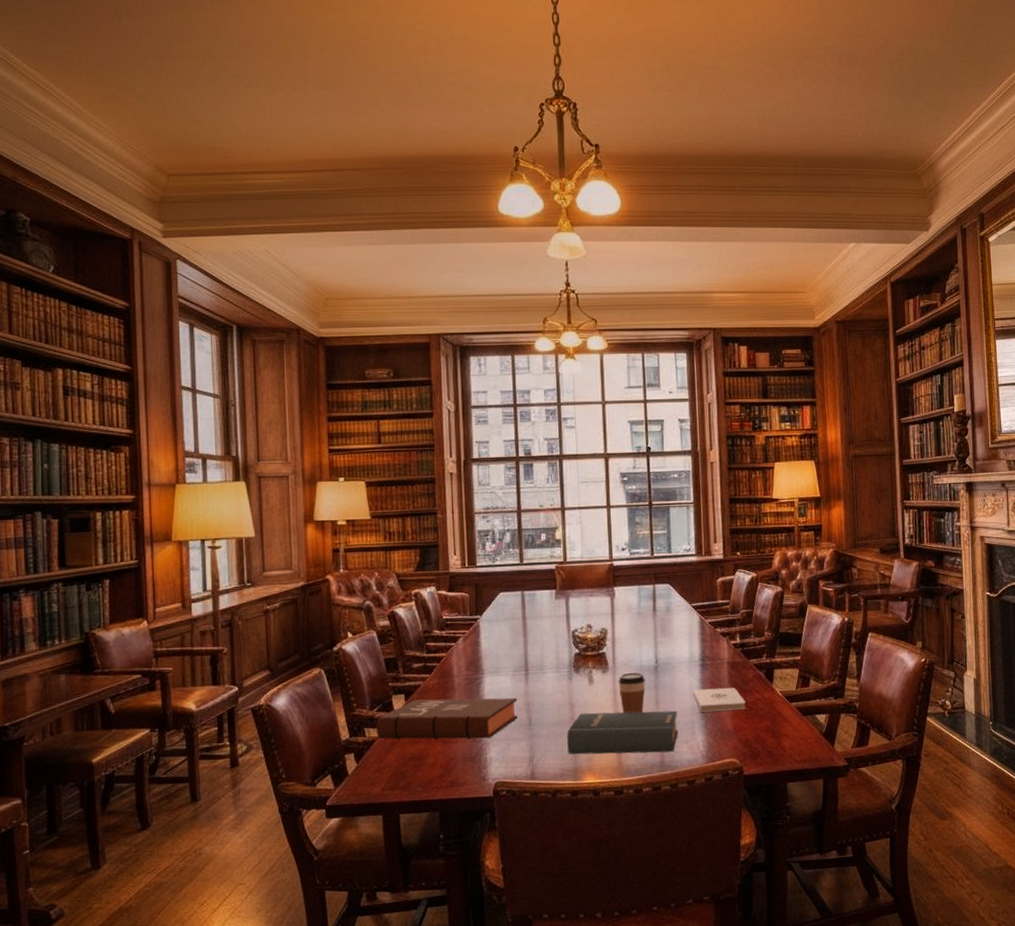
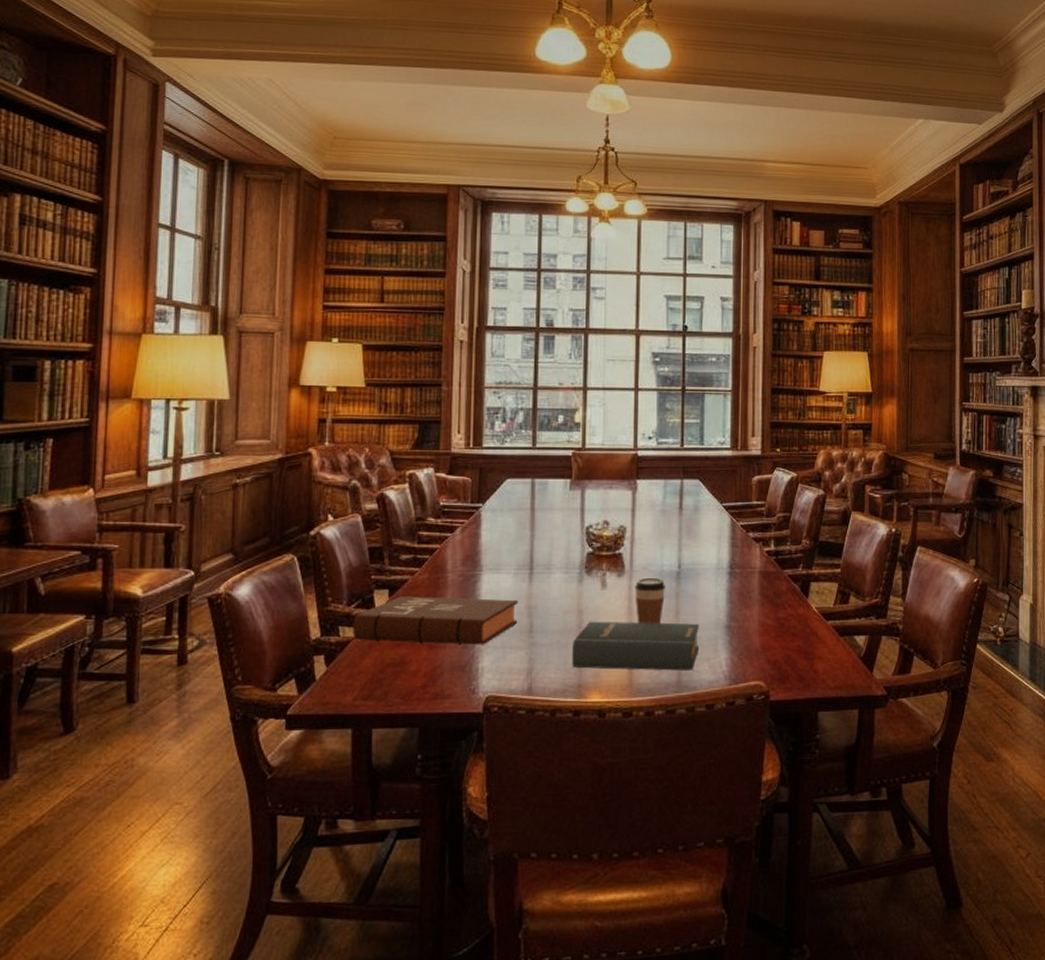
notepad: present [692,687,746,712] -> none [717,600,777,627]

